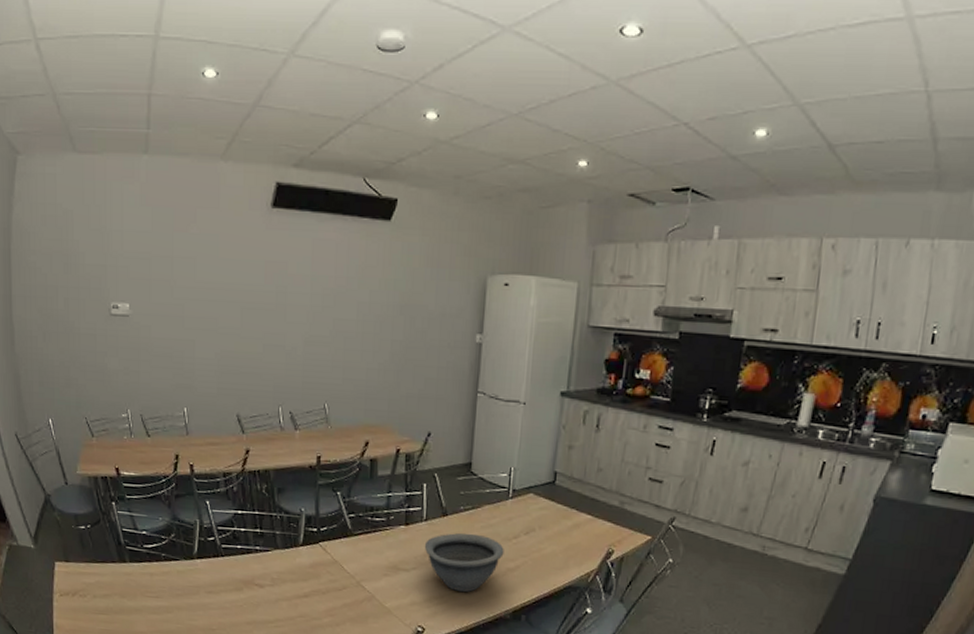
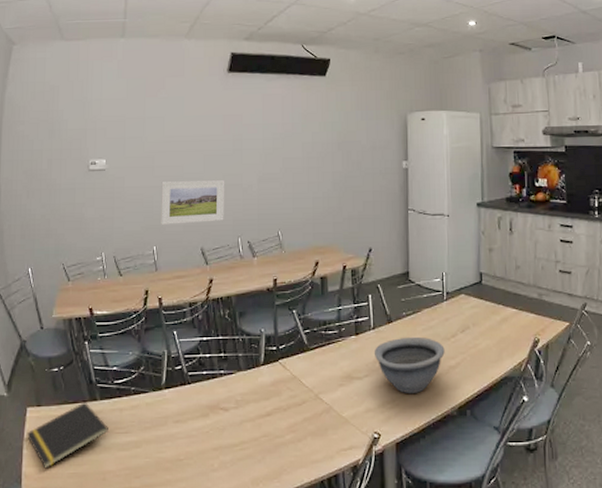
notepad: none [56,562,139,622] -> present [27,402,108,469]
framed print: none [192,335,266,387] -> present [161,180,225,225]

